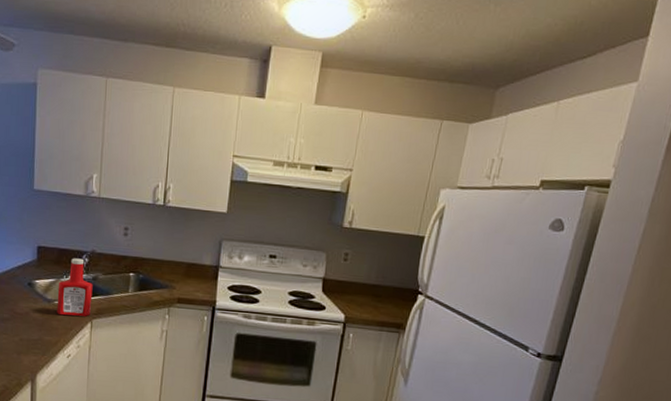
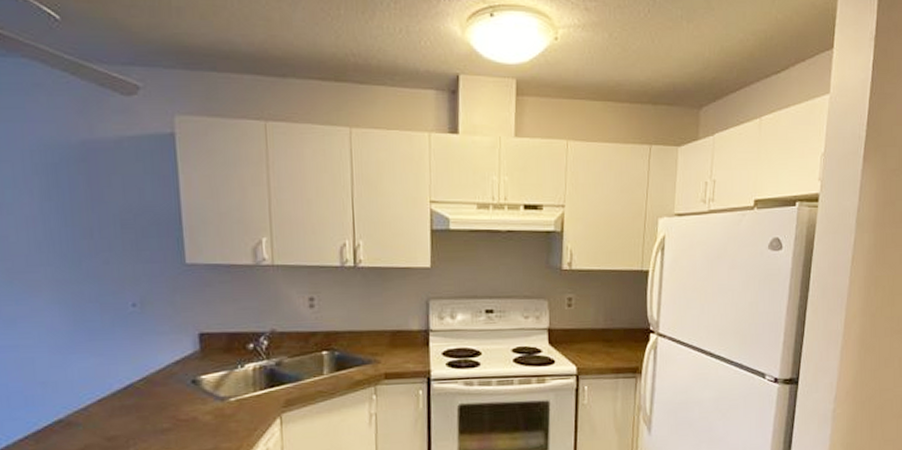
ketchup bottle: present [57,258,93,317] -> none [231,341,279,415]

